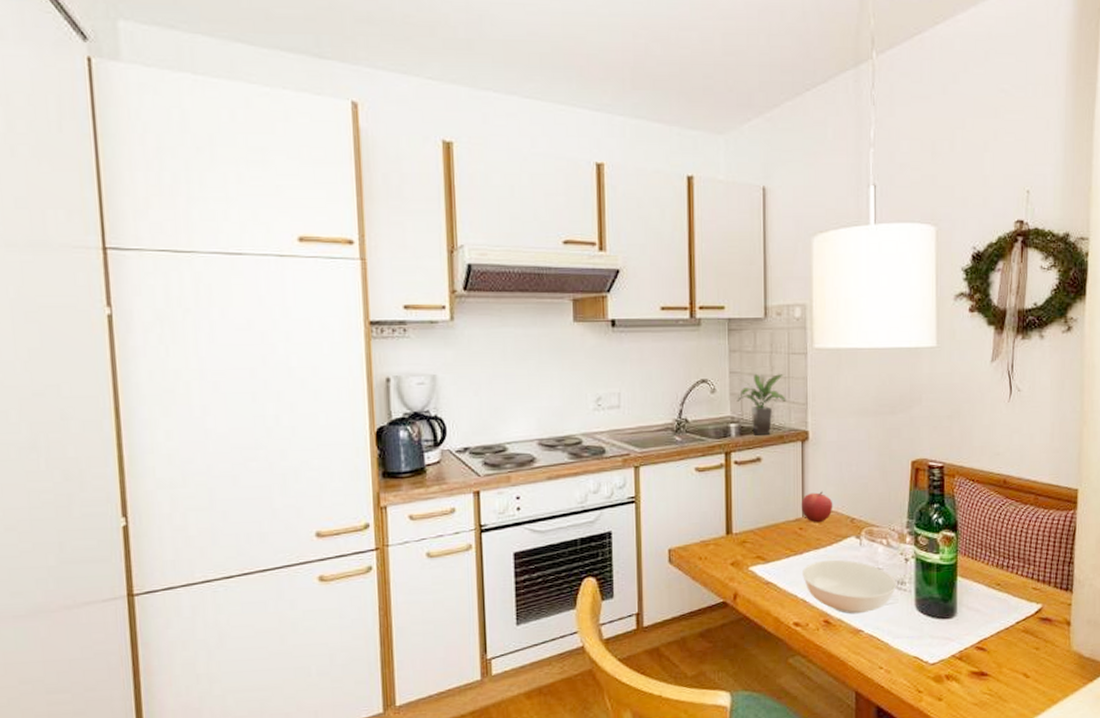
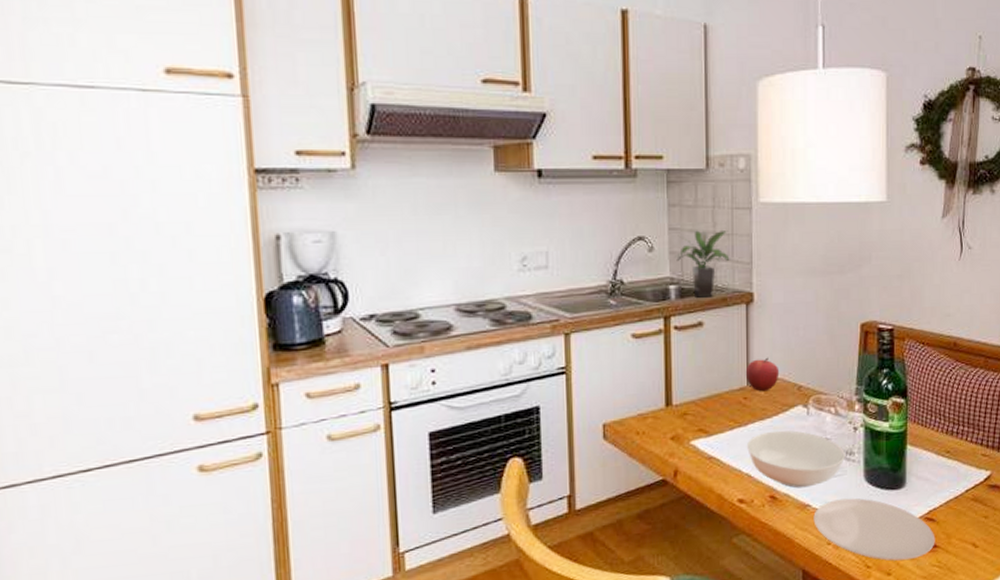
plate: none [866,625,986,688] -> present [813,498,935,562]

